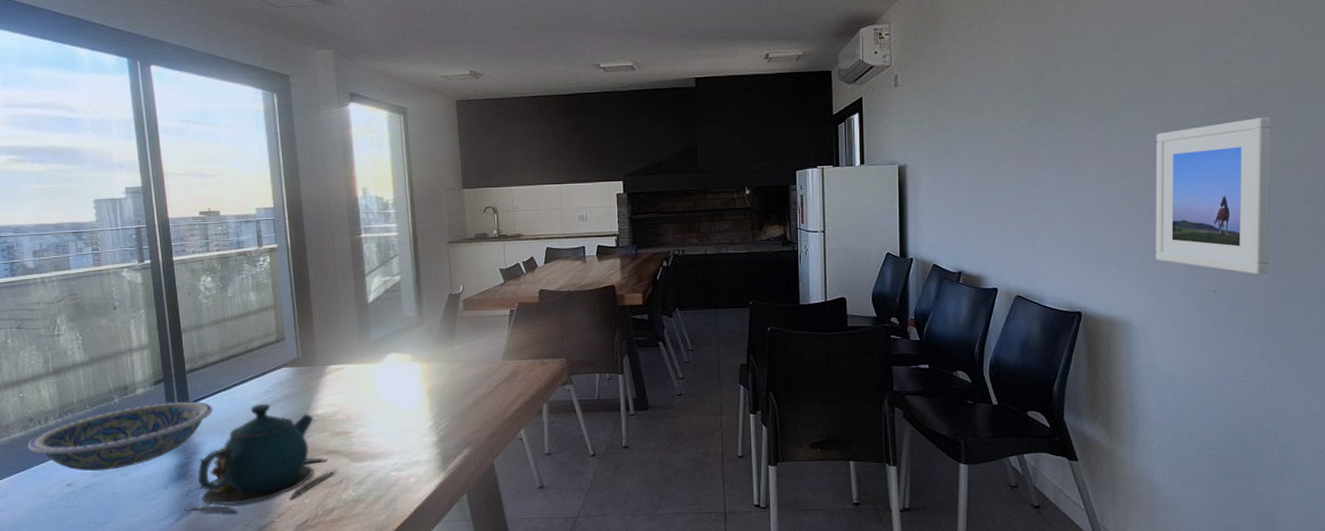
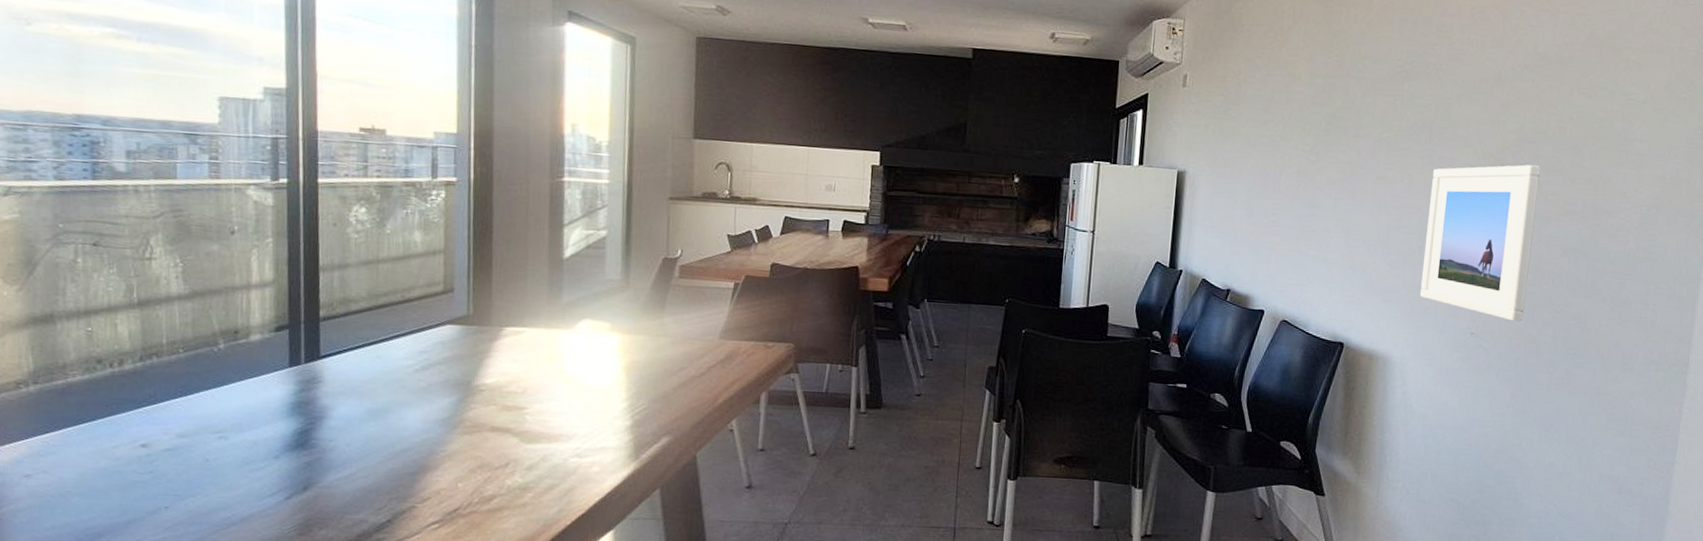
ceramic bowl: present [27,401,213,472] -> none [91,354,351,432]
teapot: present [184,403,336,513] -> none [298,364,502,494]

